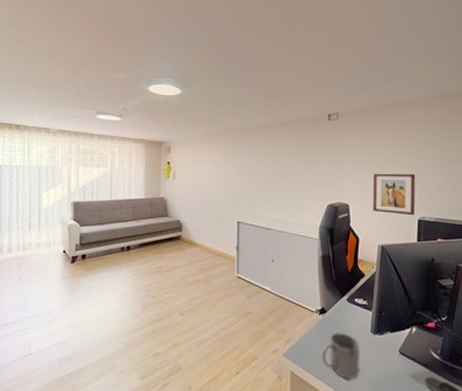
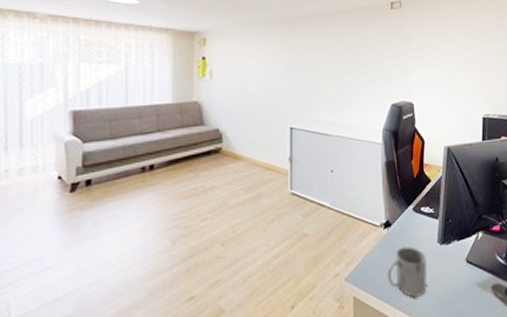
wall art: present [372,173,416,216] -> none [437,68,480,113]

